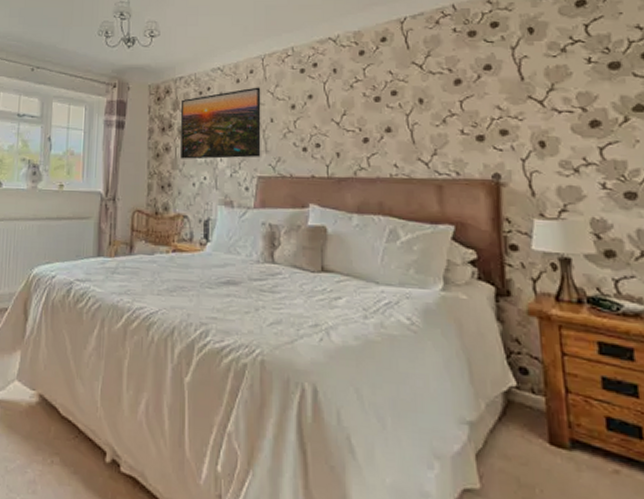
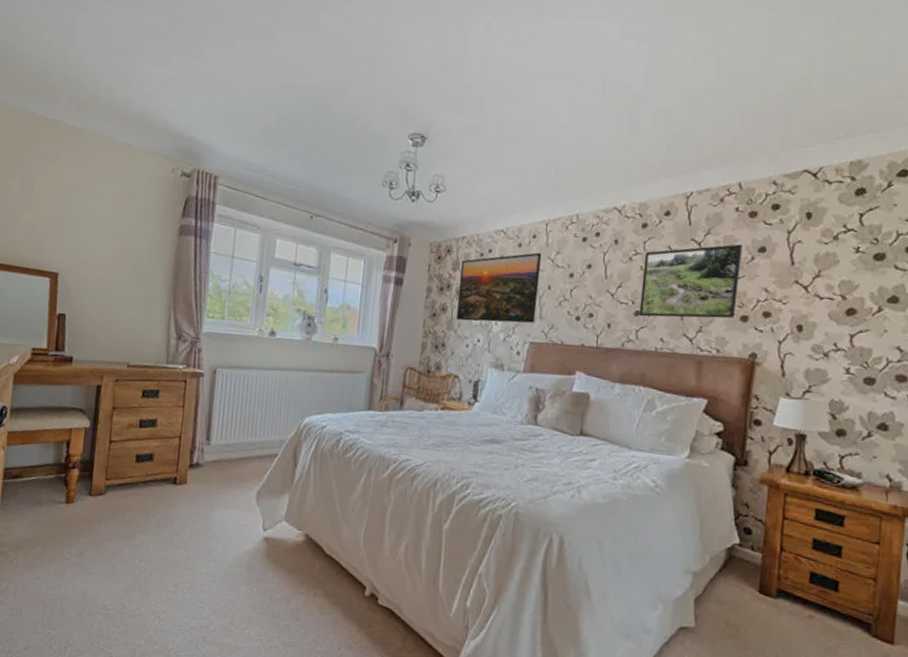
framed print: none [366,64,470,144] -> present [639,244,742,319]

